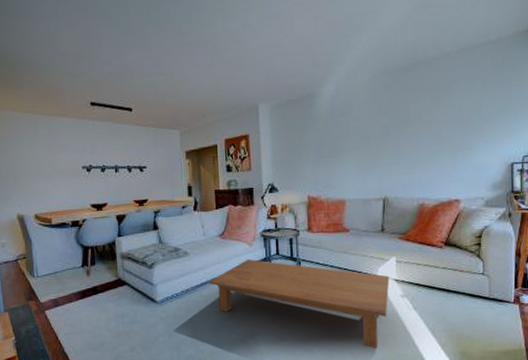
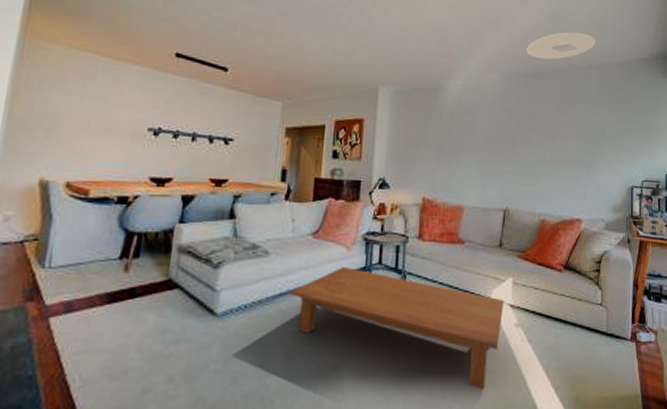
ceiling light: none [395,15,469,51] -> present [526,31,596,60]

